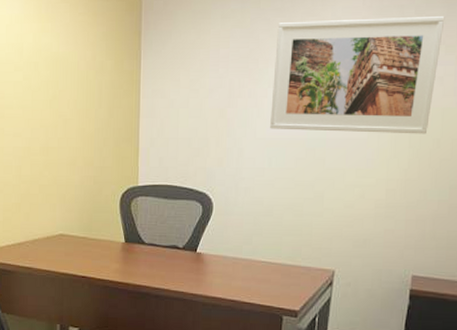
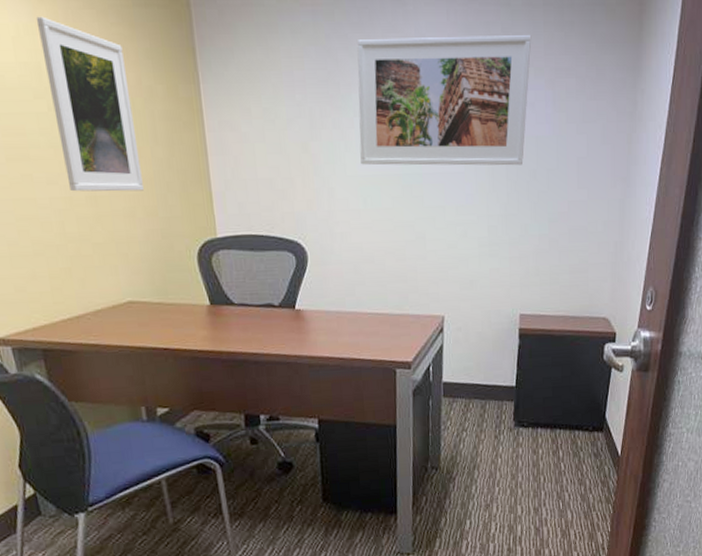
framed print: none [25,9,86,145] -> present [36,16,144,192]

